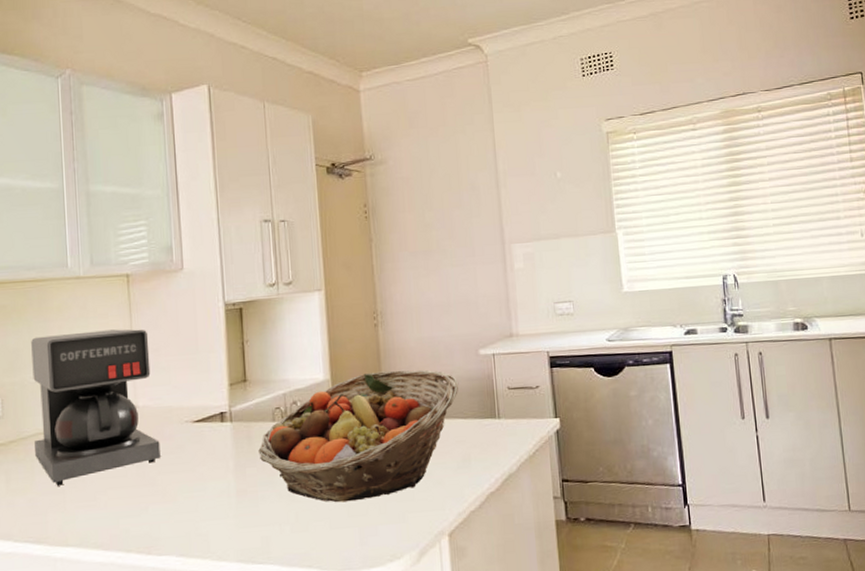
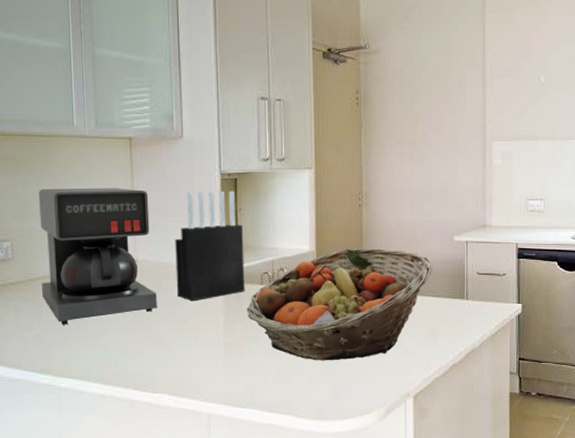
knife block: none [178,321,256,447] -> present [175,190,245,301]

